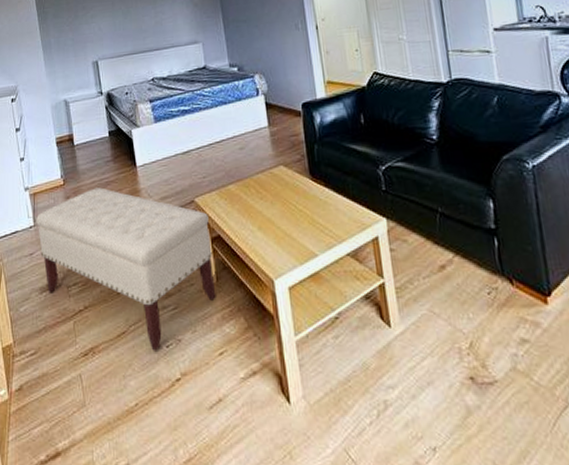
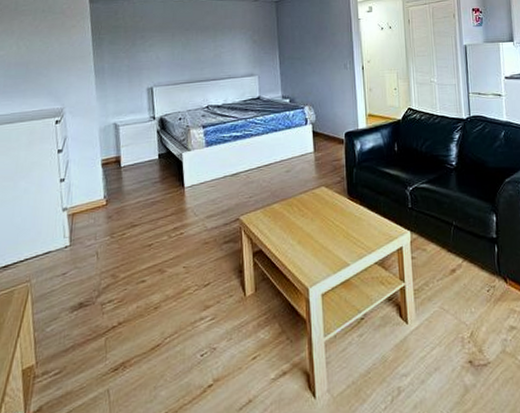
bench: present [36,187,216,351] -> none [73,207,254,361]

